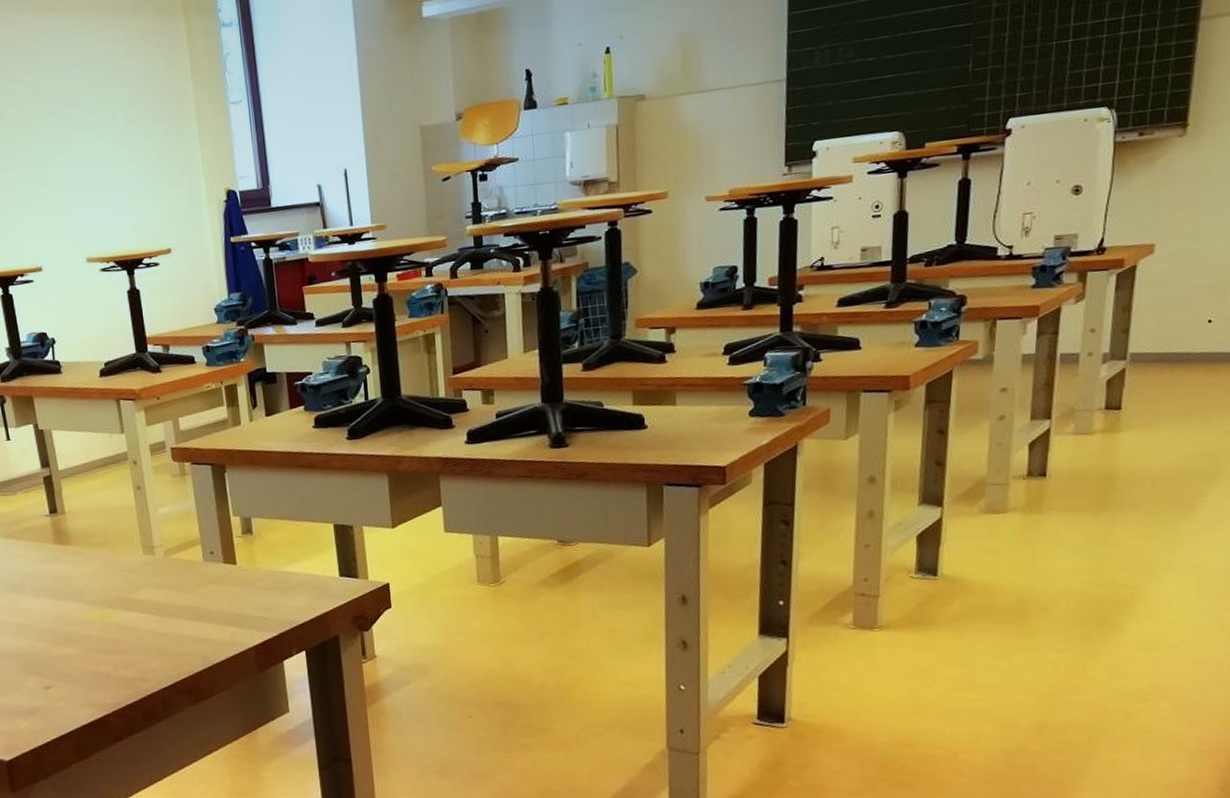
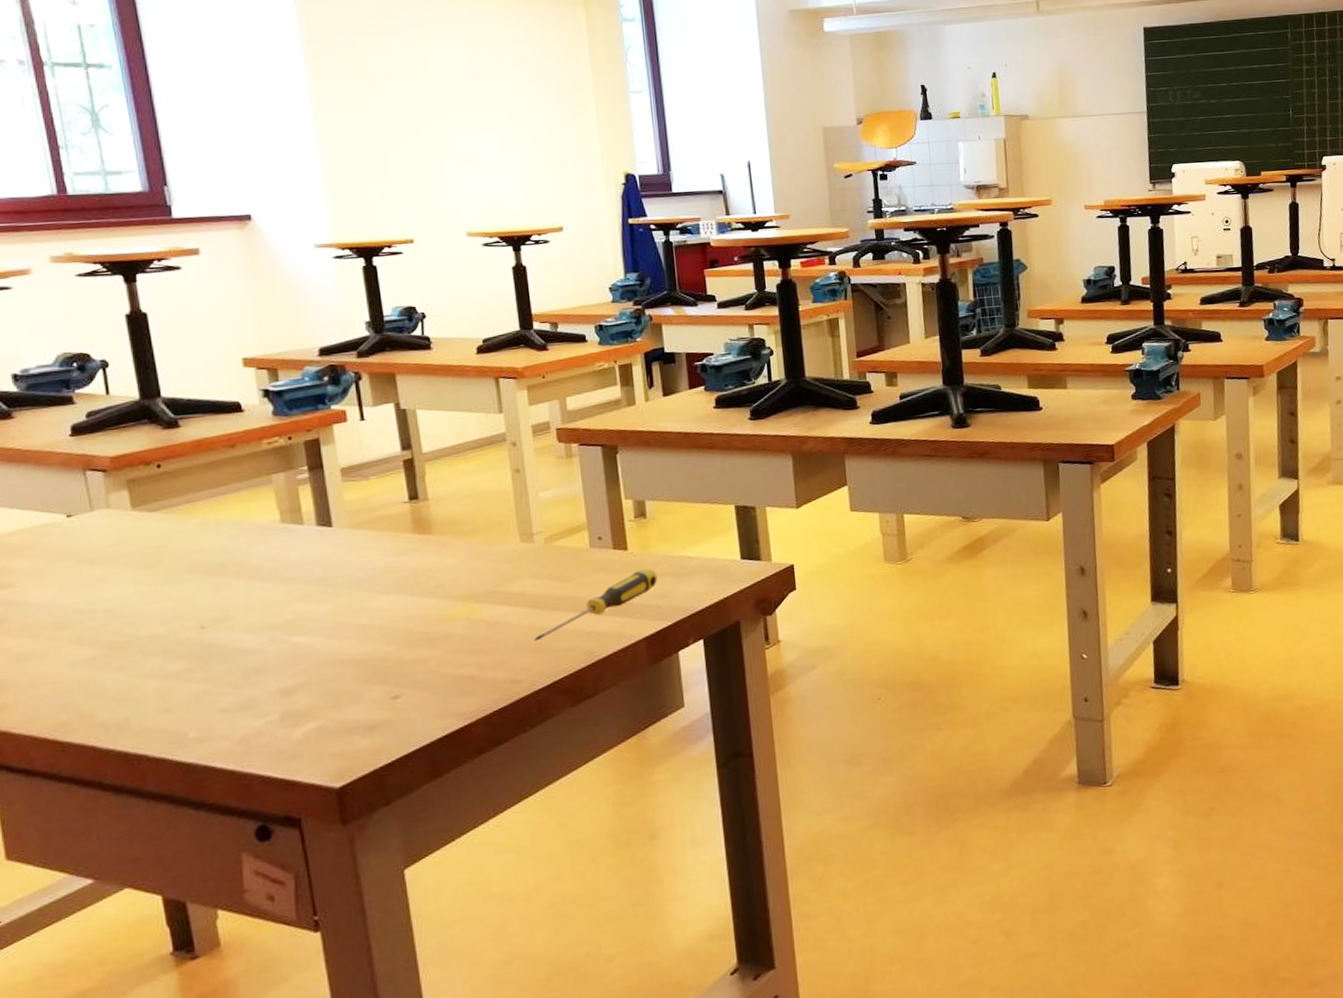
screwdriver: none [158,582,264,645] -> present [534,568,658,641]

